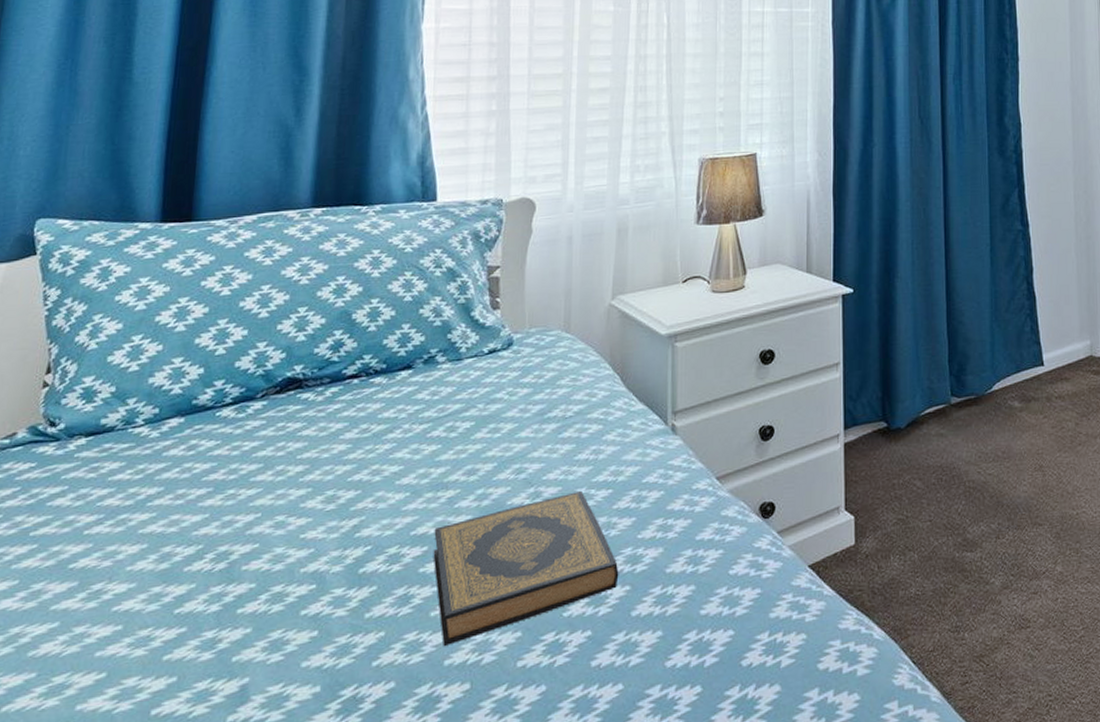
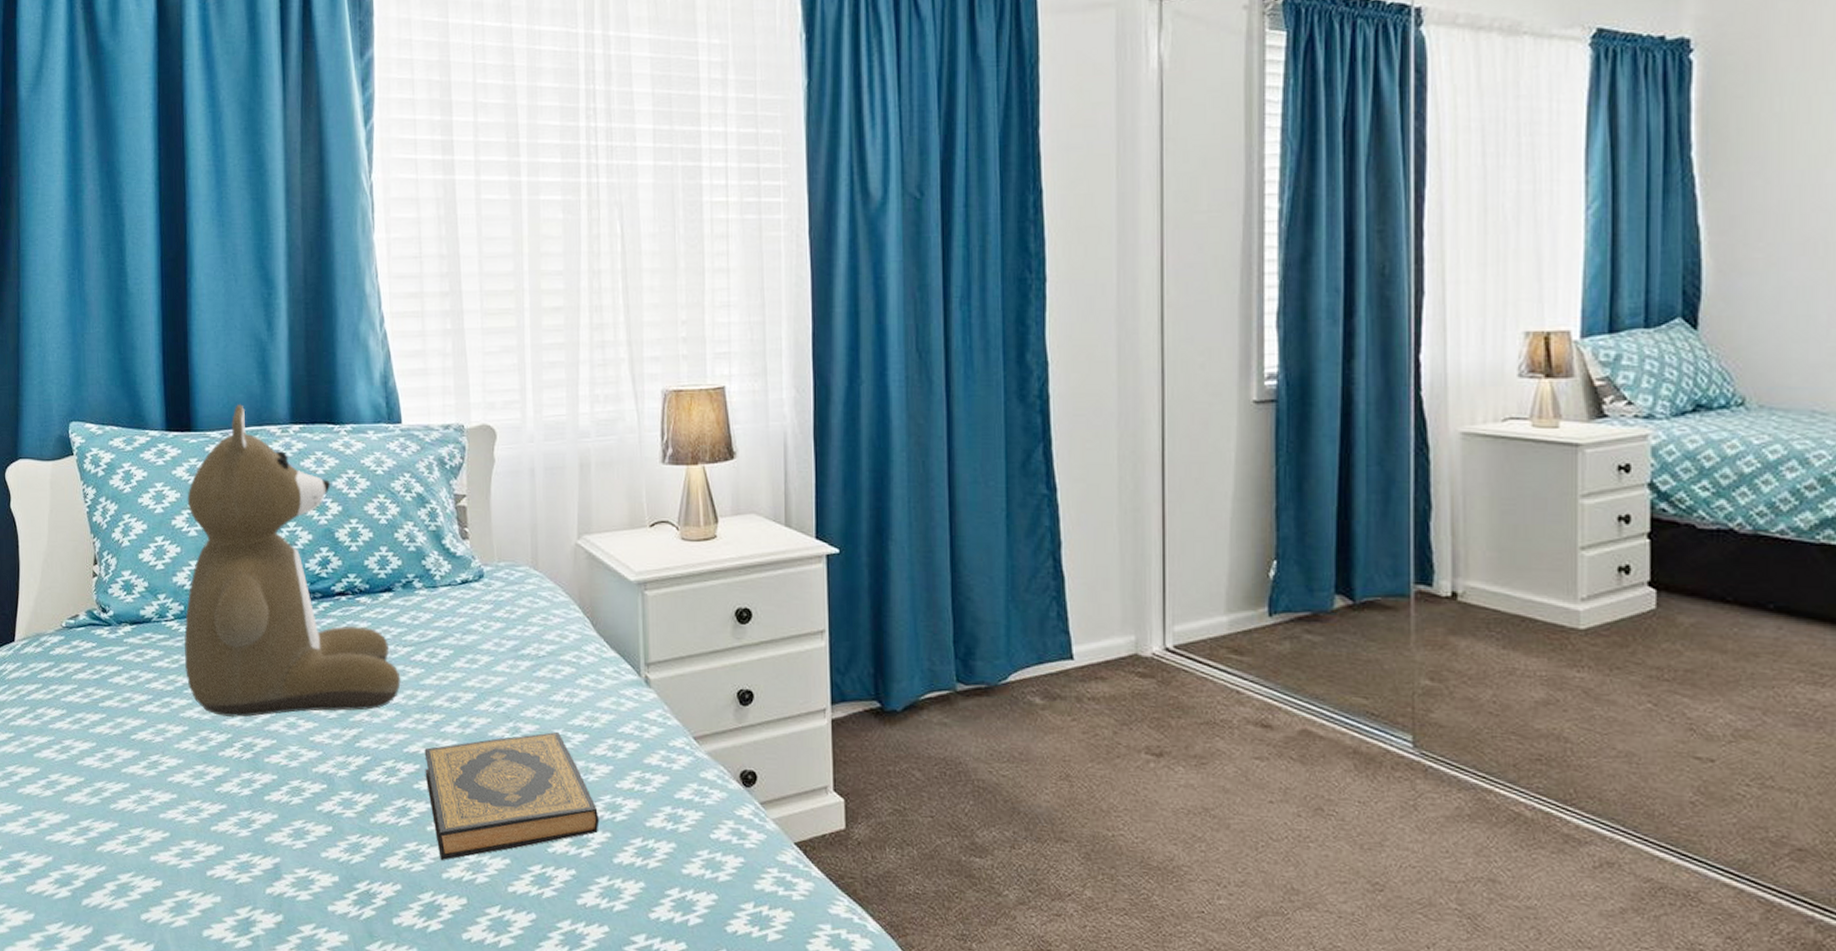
teddy bear: none [152,191,414,526] -> present [184,404,401,718]

